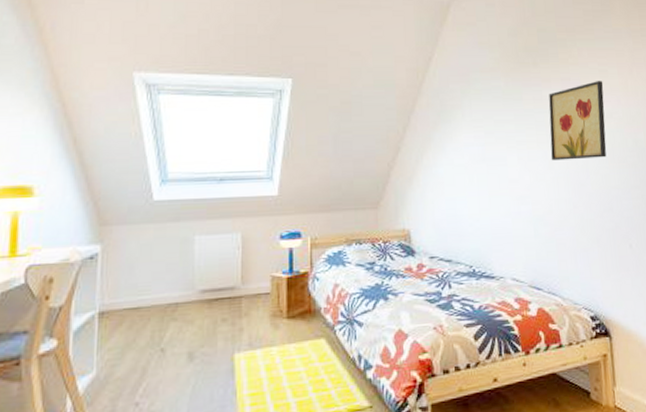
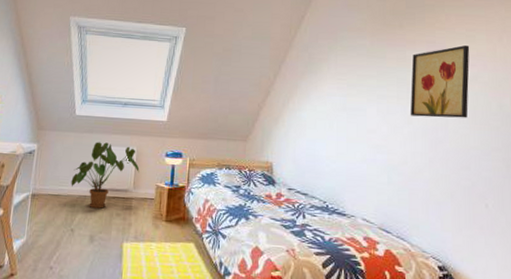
house plant: none [155,231,248,317] -> present [71,142,140,209]

